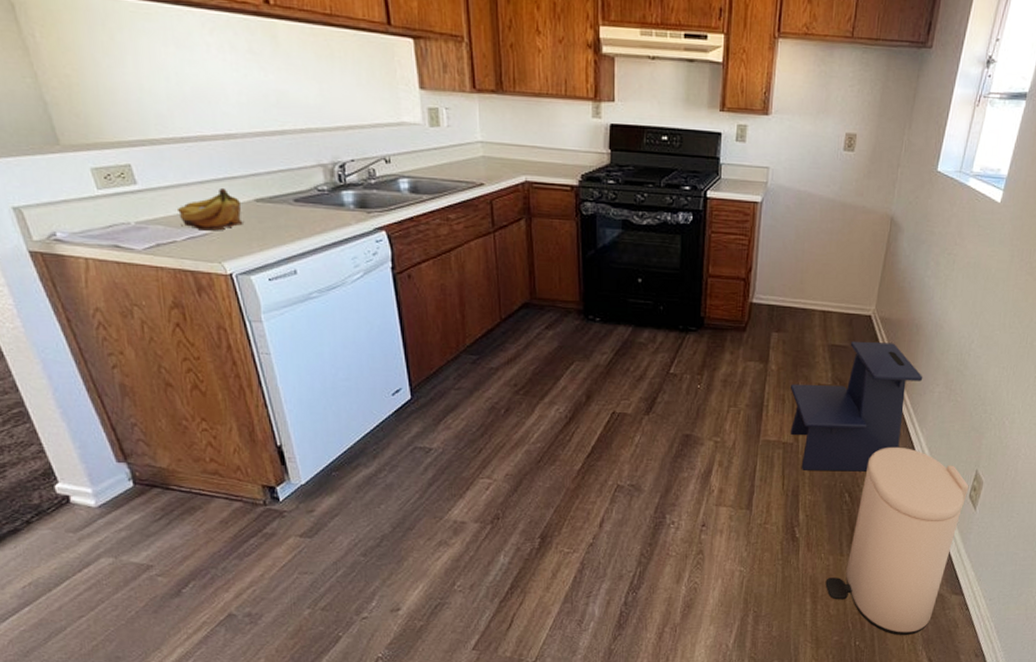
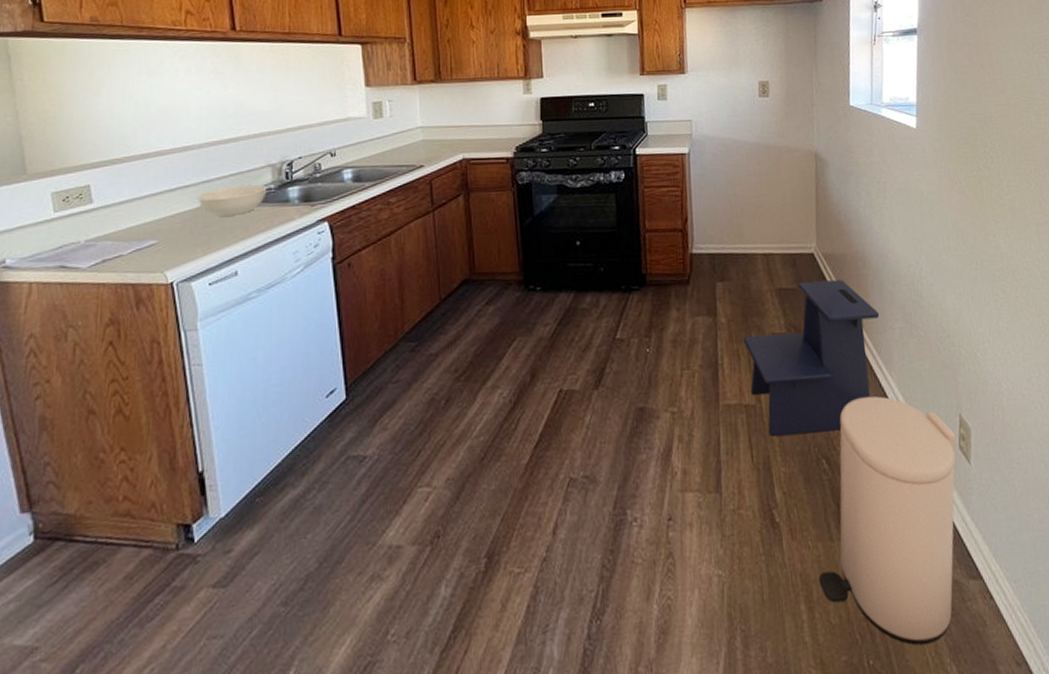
fruit: present [176,187,245,231] -> none [127,197,192,242]
bowl: none [246,183,320,215] -> present [196,185,267,217]

